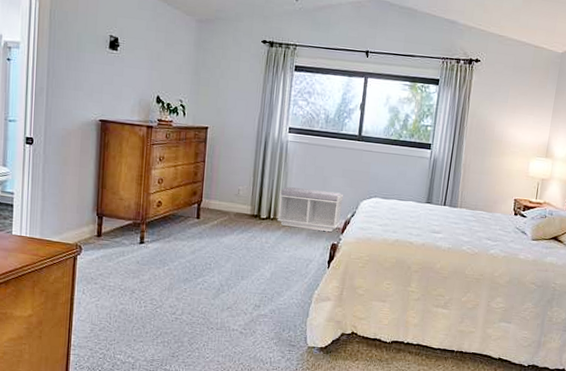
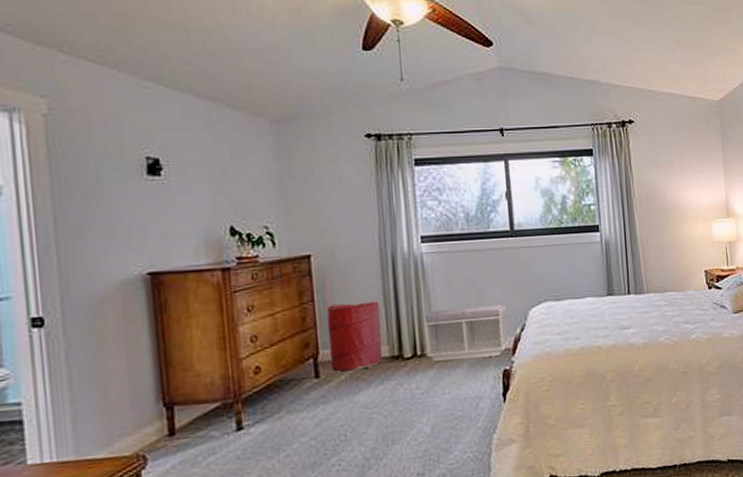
laundry hamper: none [209,167,250,220] -> present [327,301,383,372]

